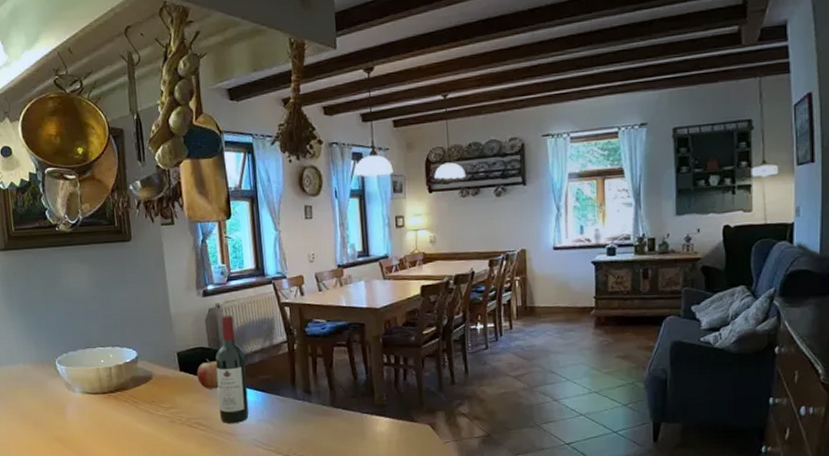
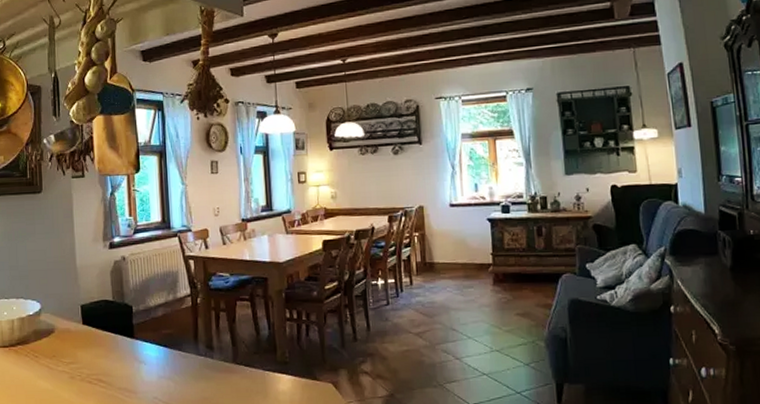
fruit: present [196,359,219,389] -> none [99,312,121,344]
wine bottle: present [215,314,249,424] -> none [118,267,151,381]

